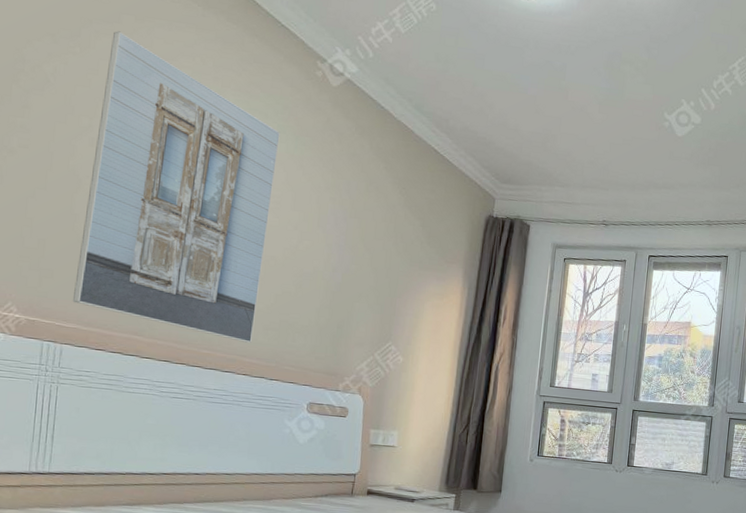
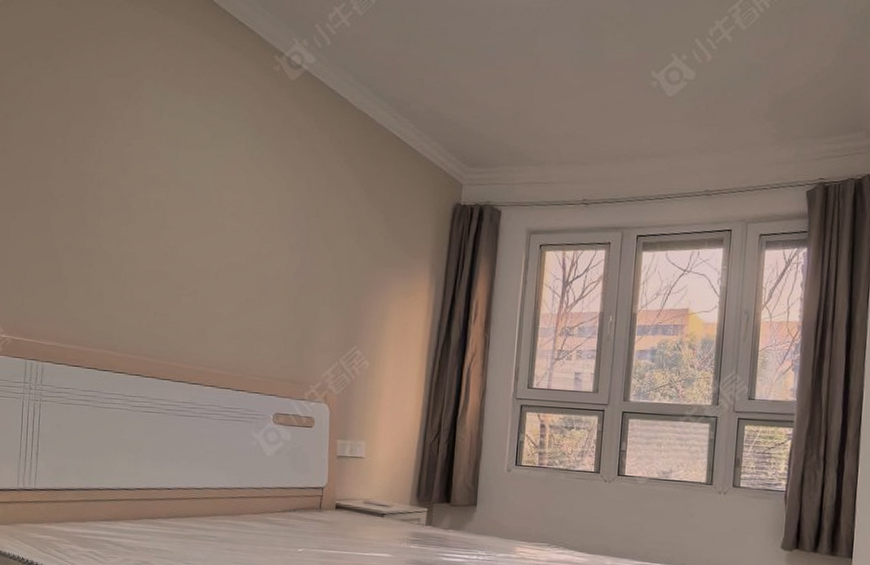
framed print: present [72,31,280,343] -> none [51,47,240,353]

